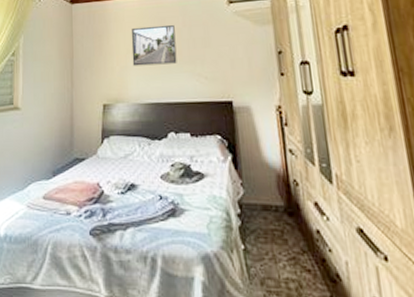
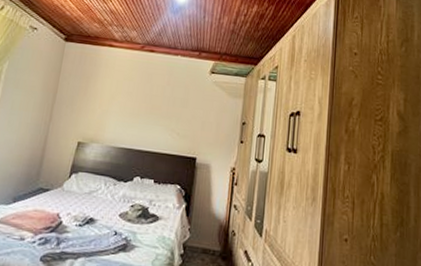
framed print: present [131,24,177,66] -> none [114,76,160,117]

